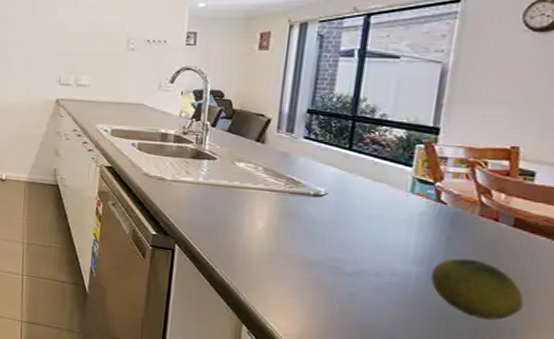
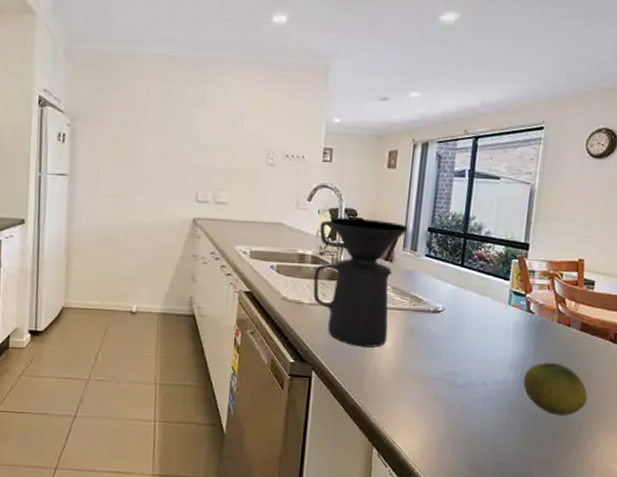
coffee maker: none [176,98,283,227] -> present [313,217,408,348]

